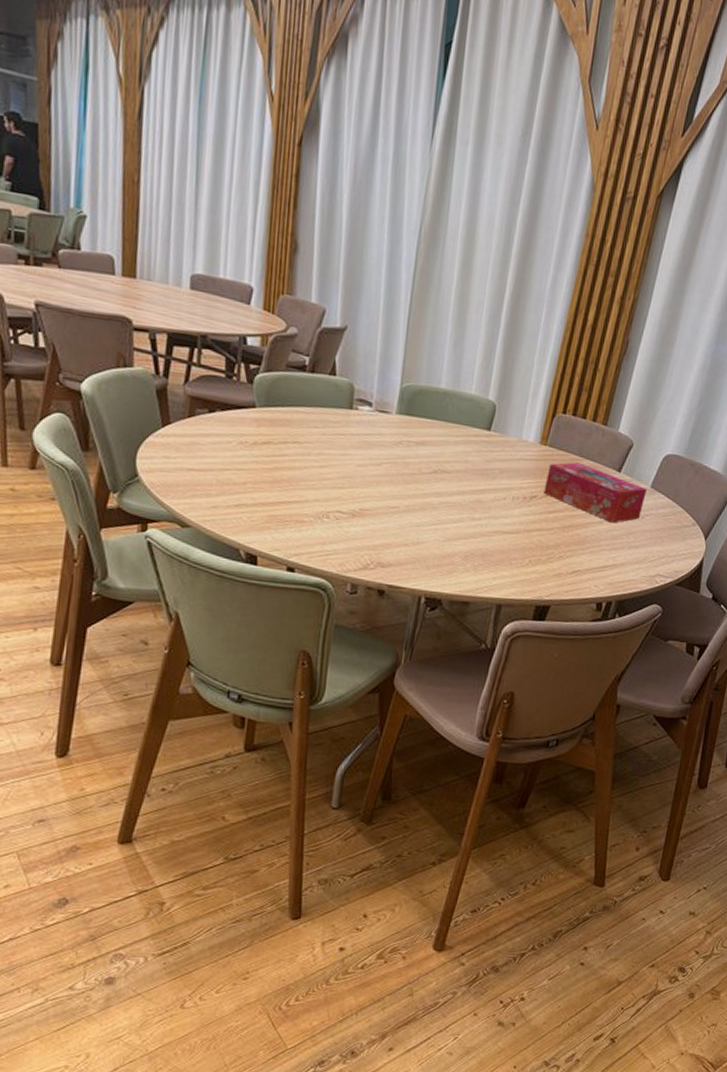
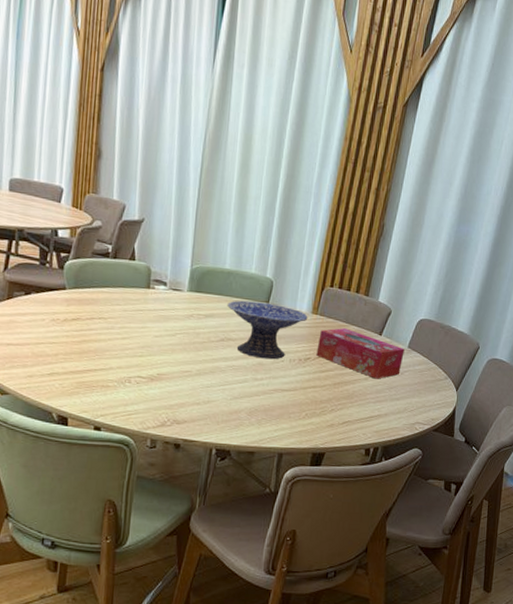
decorative bowl: none [442,426,536,497] -> present [227,300,308,360]

